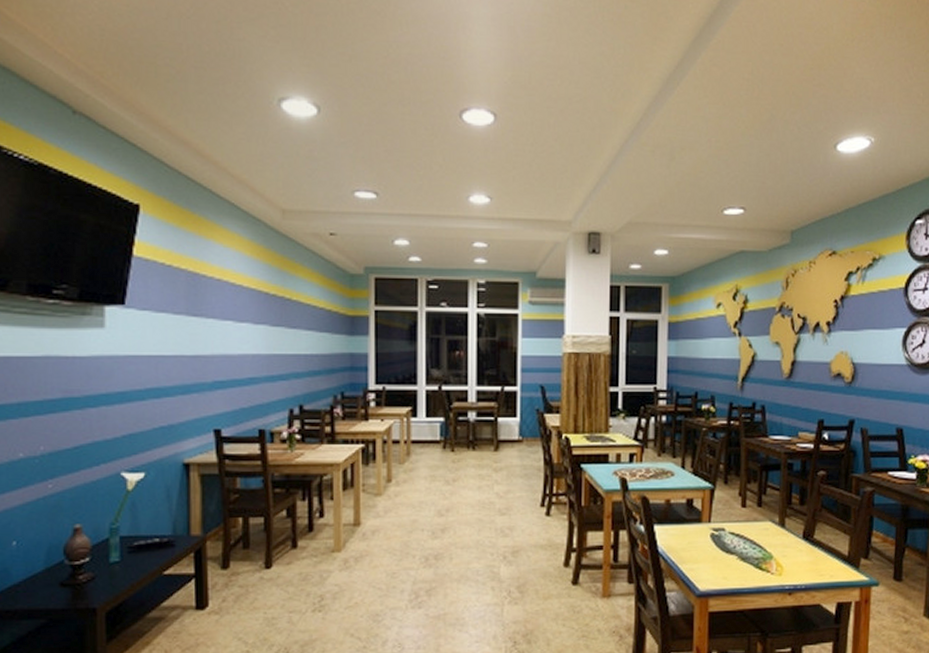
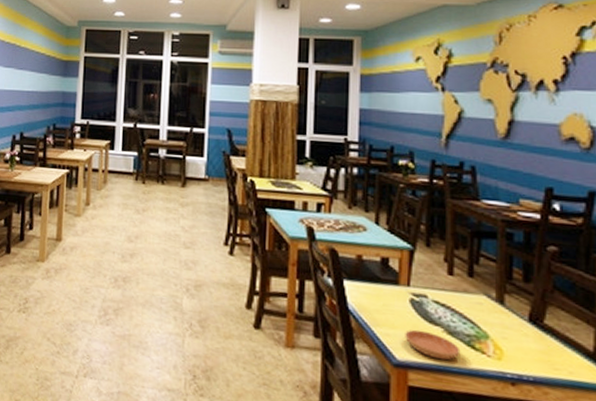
saucer: none [706,560,751,584] -> present [405,329,461,361]

